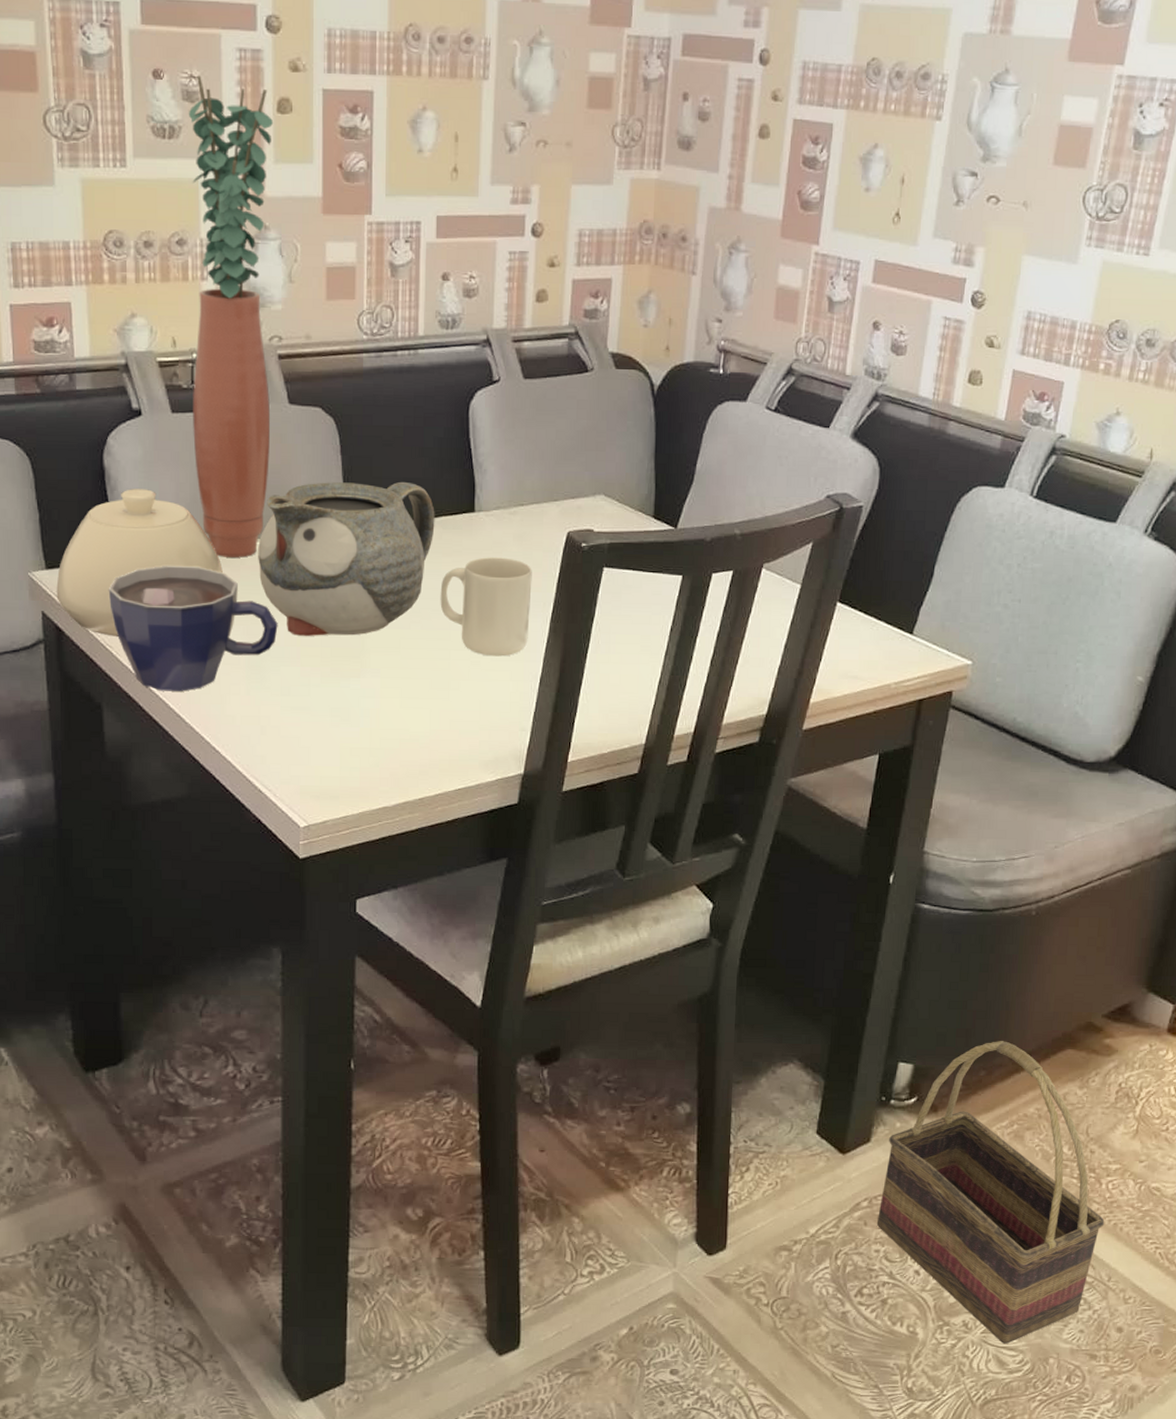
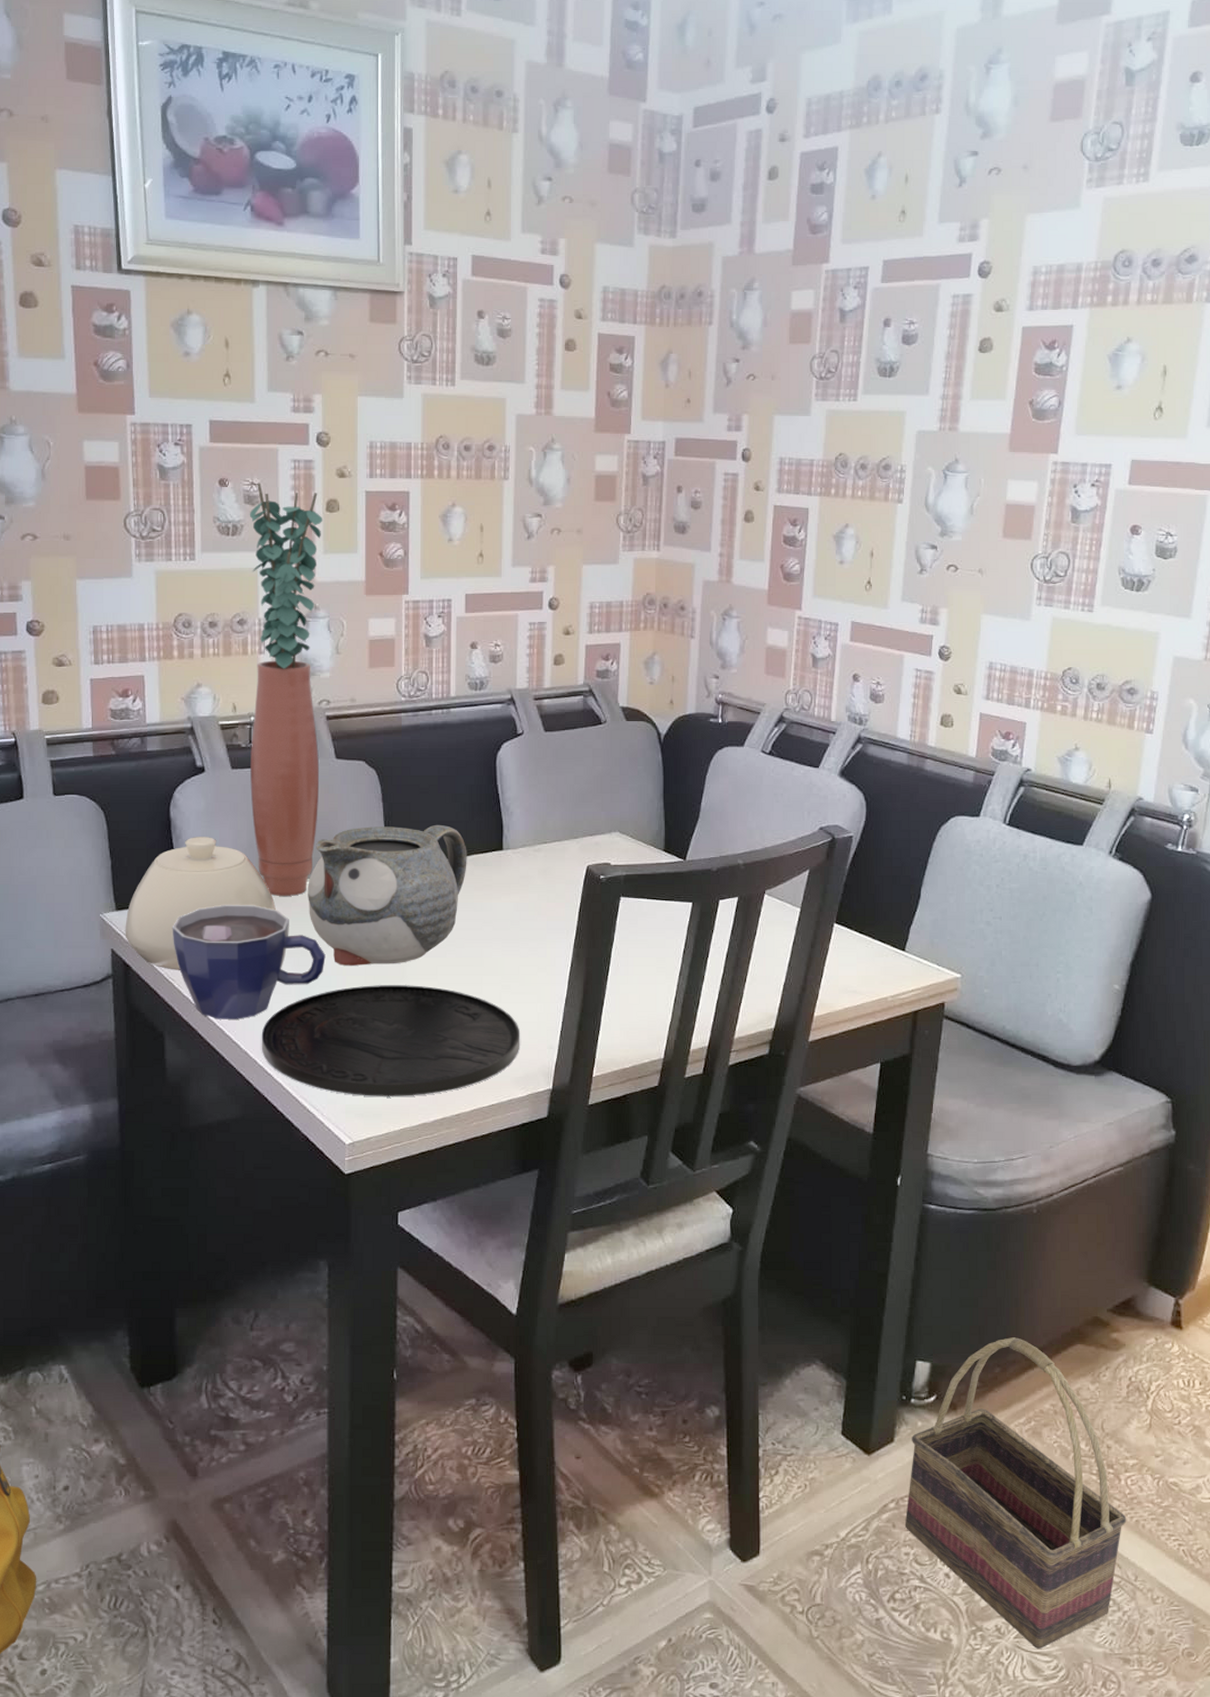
plate: none [208,658,491,778] -> present [261,985,521,1096]
cup: present [440,557,532,657] -> none [473,890,556,980]

